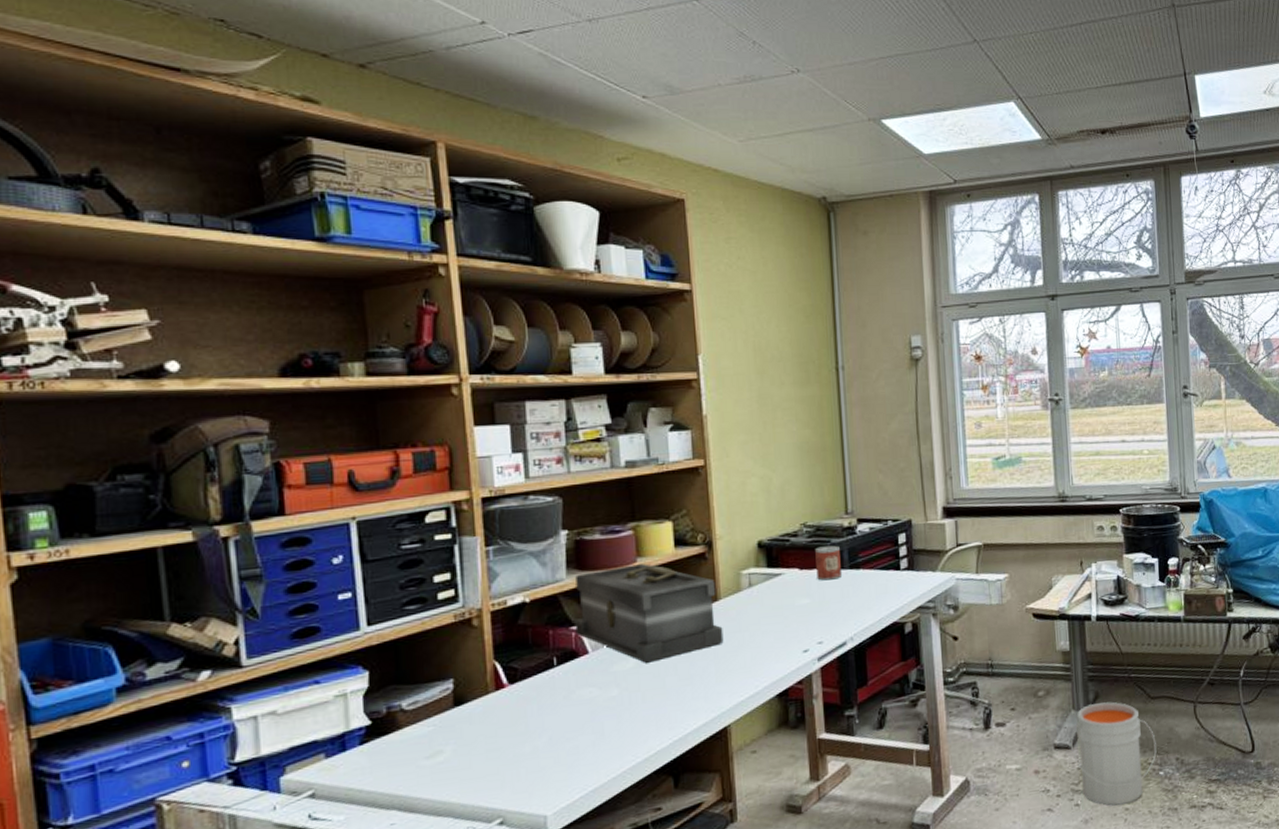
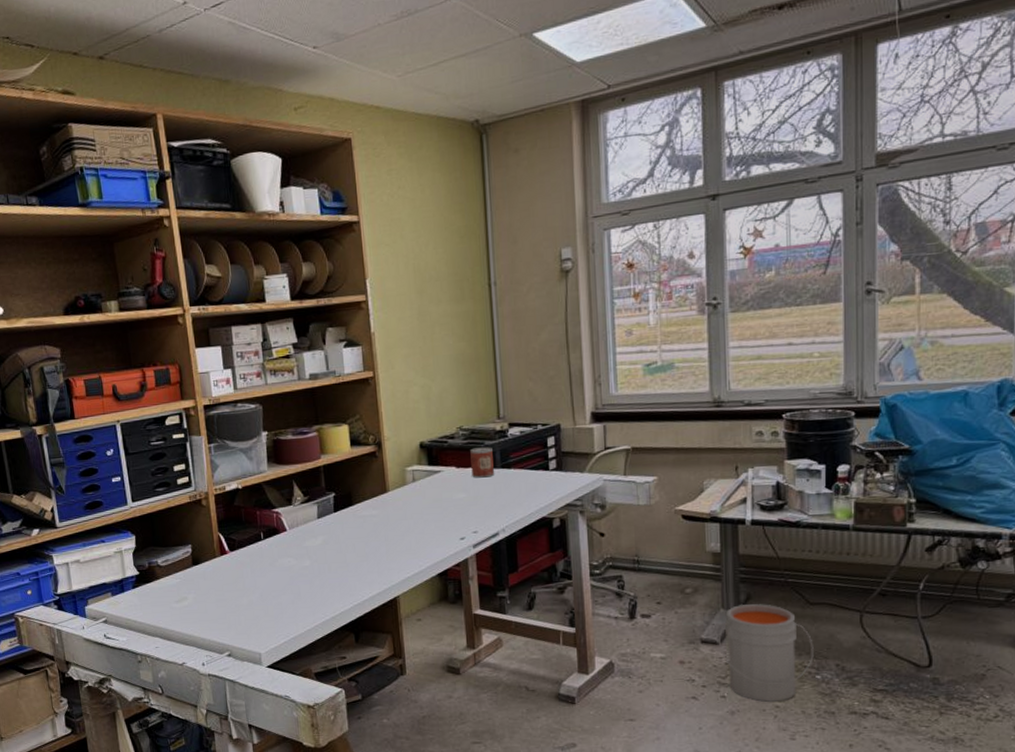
tool box: present [575,564,724,663] -> none [274,460,393,541]

